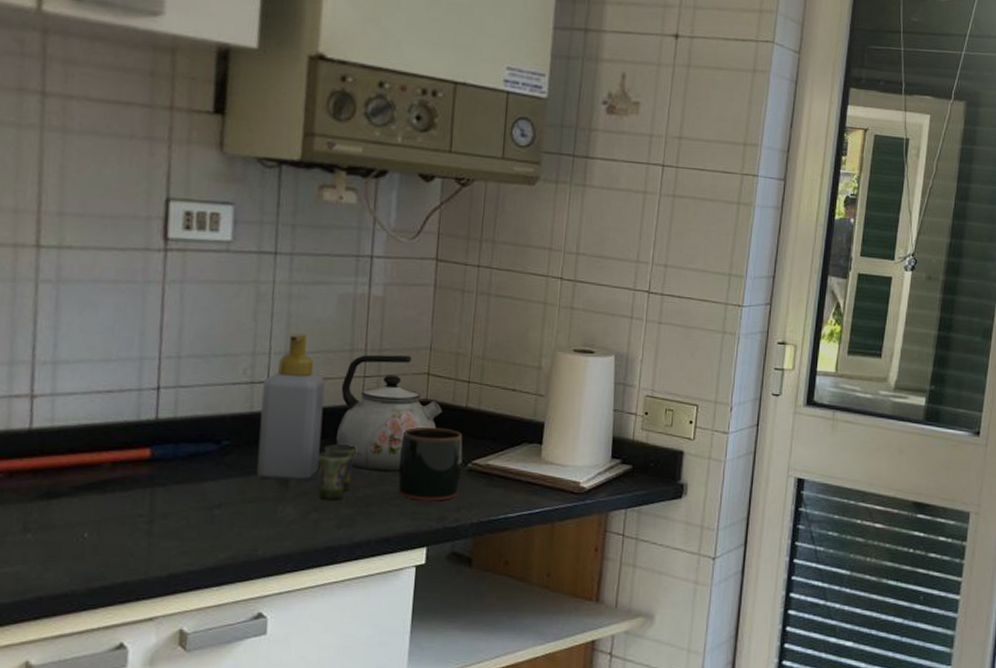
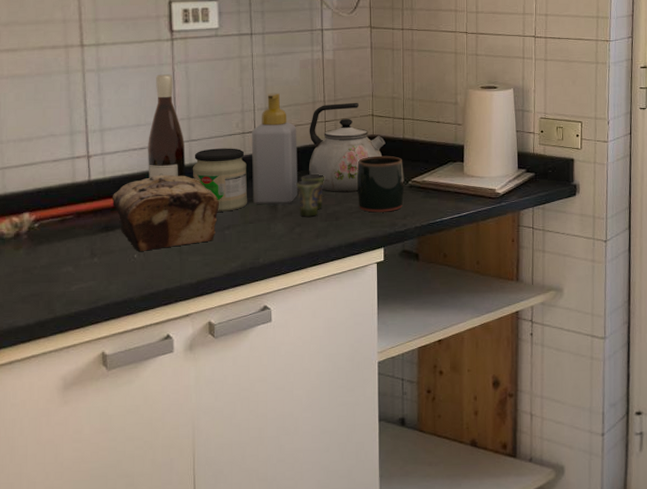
bread loaf: none [60,428,210,529] -> present [112,174,219,251]
bottle: none [114,294,170,435] -> present [148,74,186,179]
jar: none [176,399,253,485] -> present [192,148,248,212]

